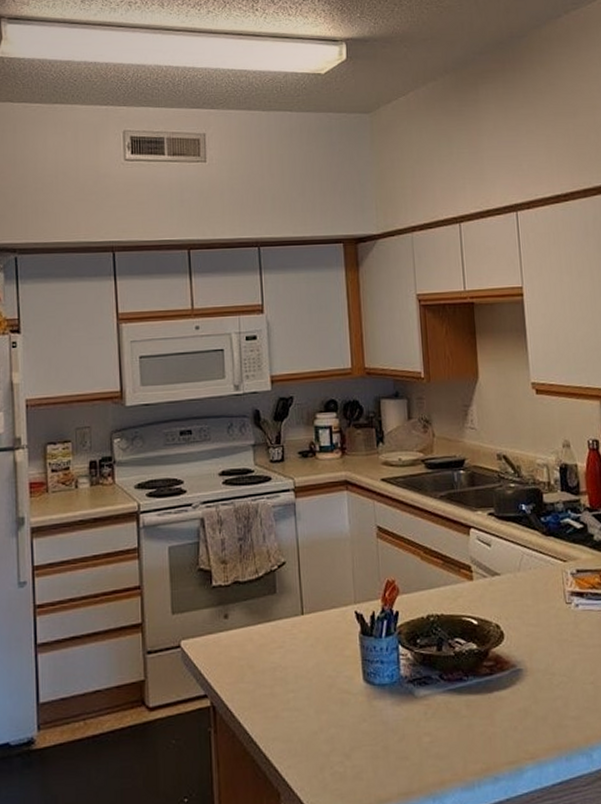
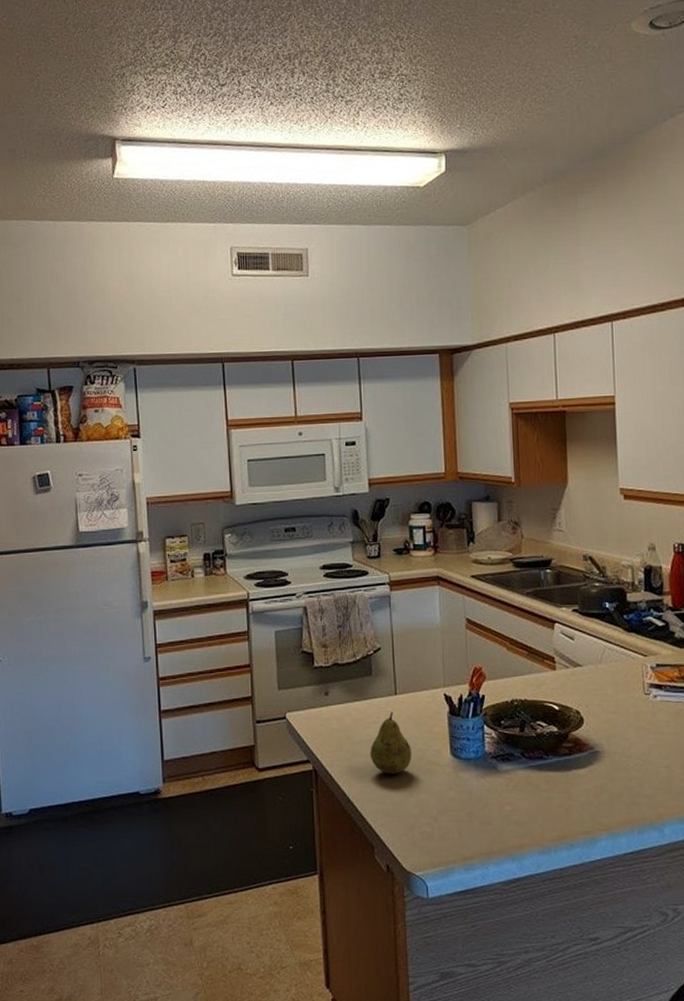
fruit: none [274,634,321,707] -> present [370,712,412,774]

